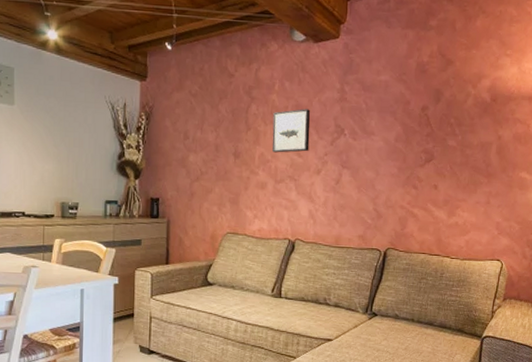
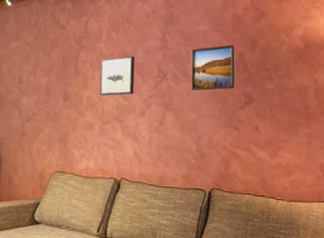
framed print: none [369,97,418,148] -> present [190,45,235,91]

